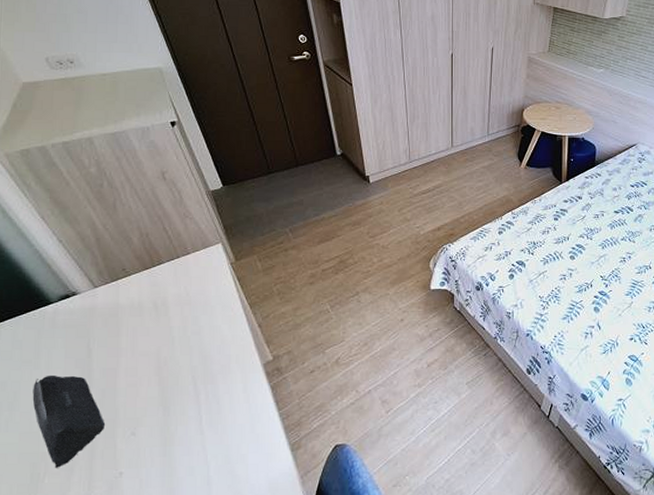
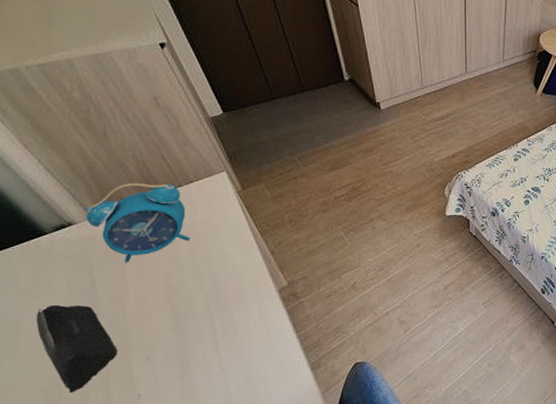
alarm clock: none [88,253,183,333] -> present [84,182,190,263]

